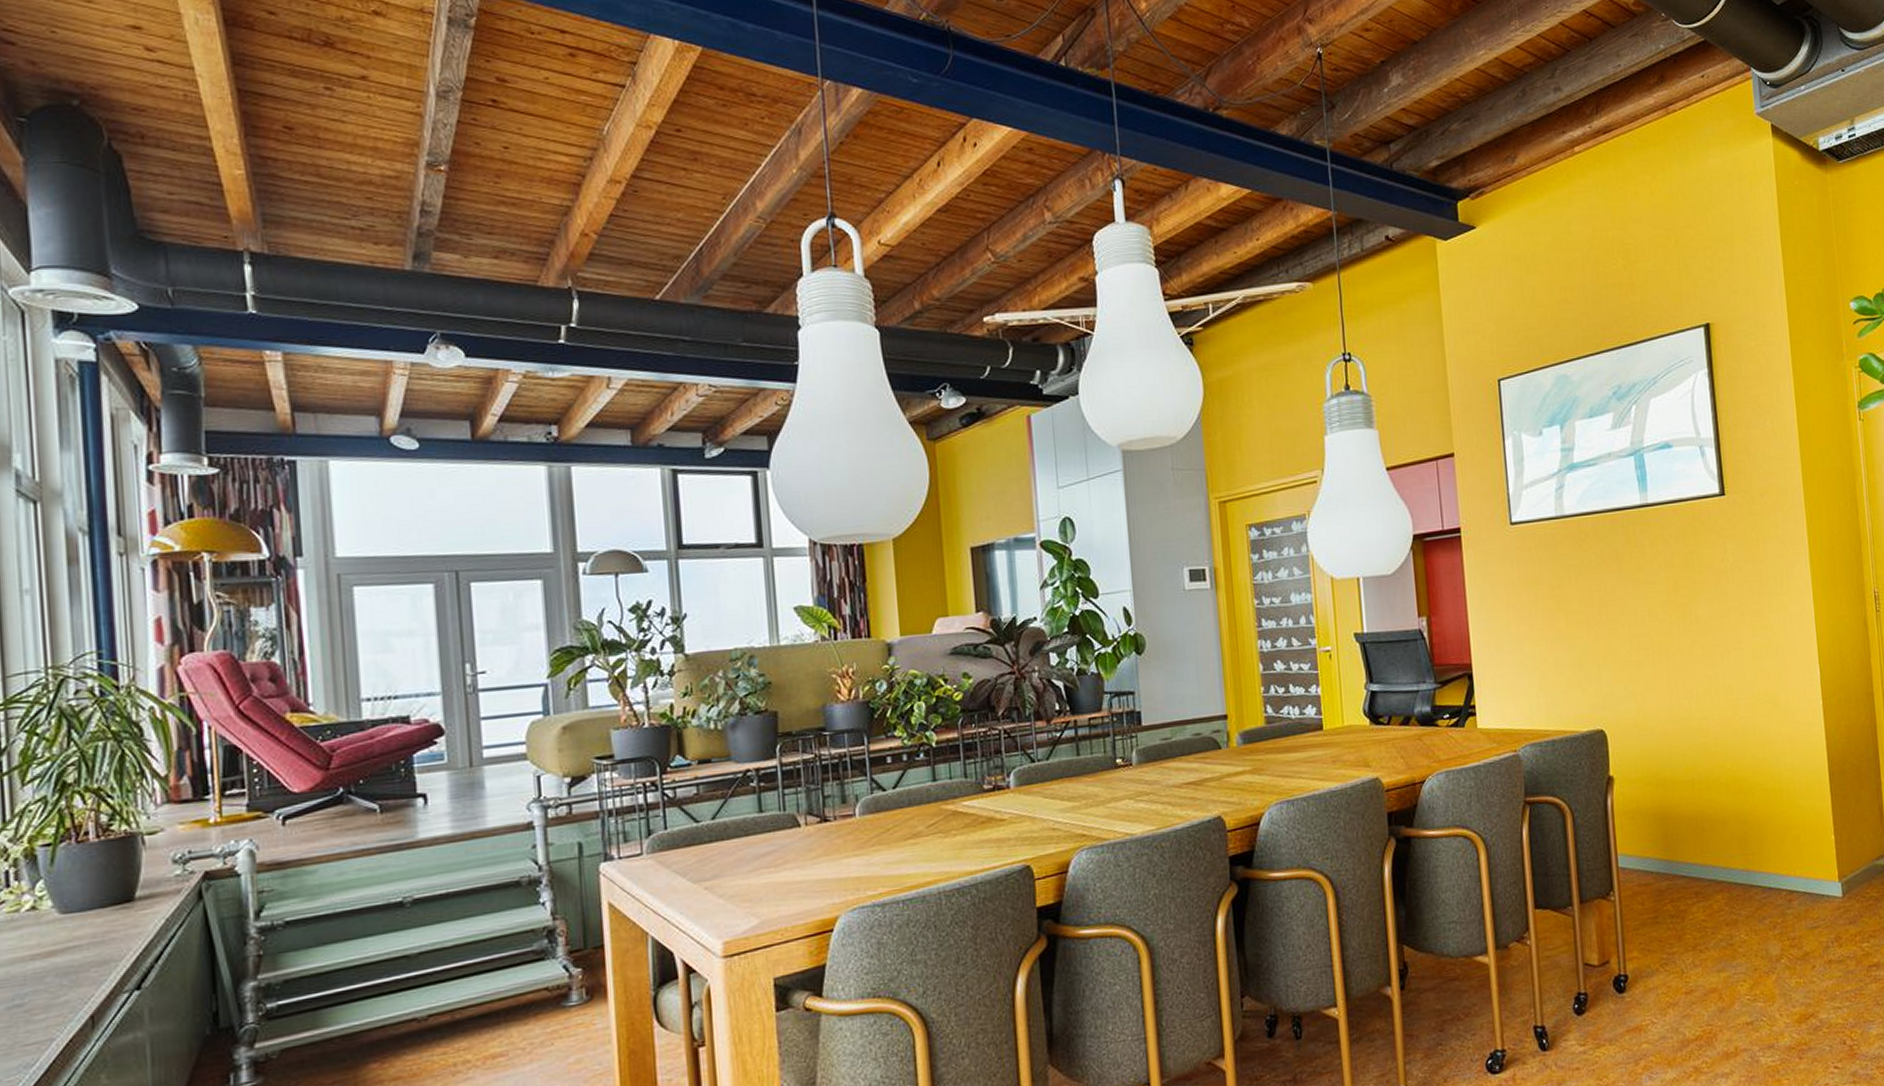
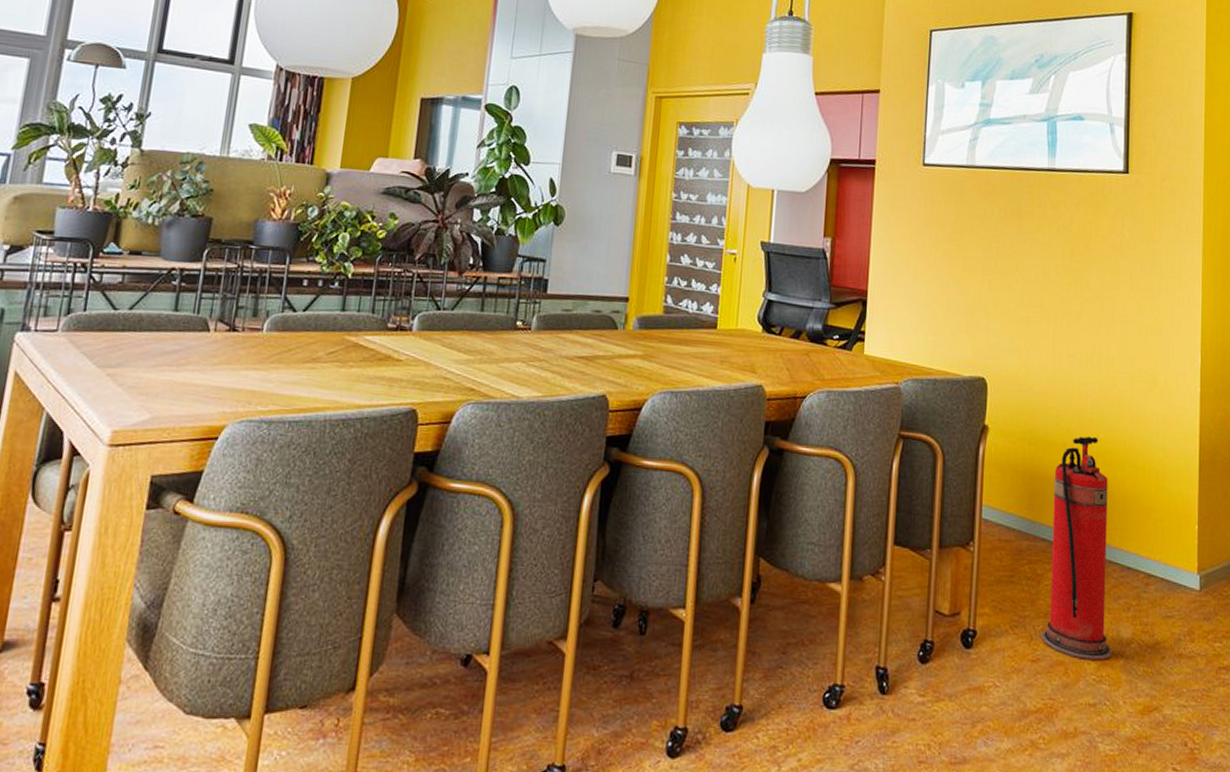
fire extinguisher: none [1685,768,1763,983] -> present [1041,436,1112,661]

